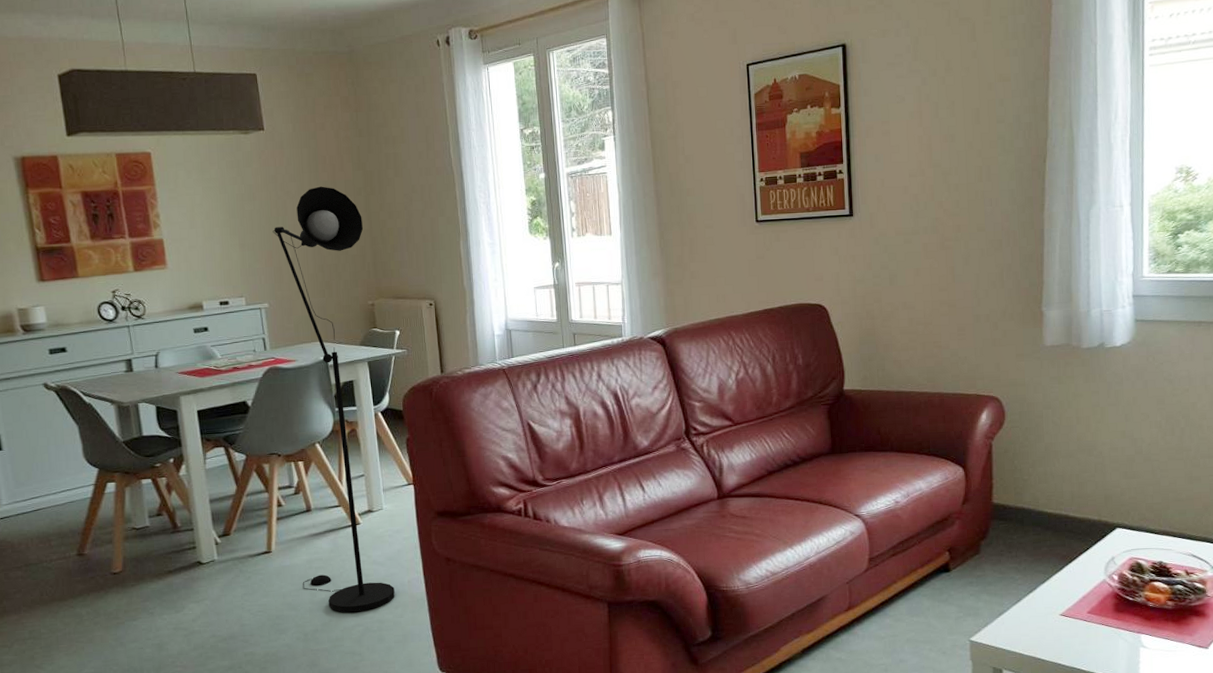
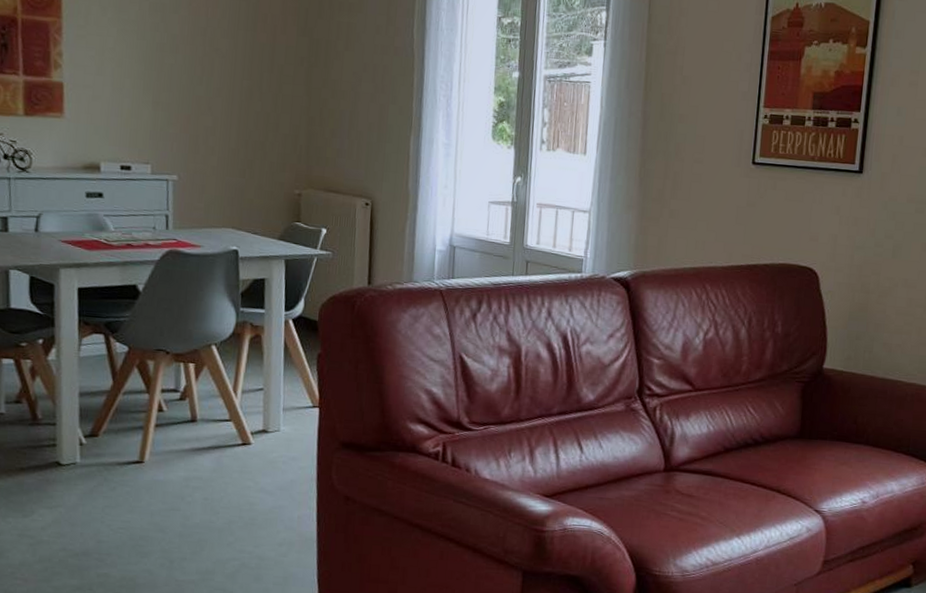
floor lamp: present [273,186,395,613] -> none [175,48,301,544]

